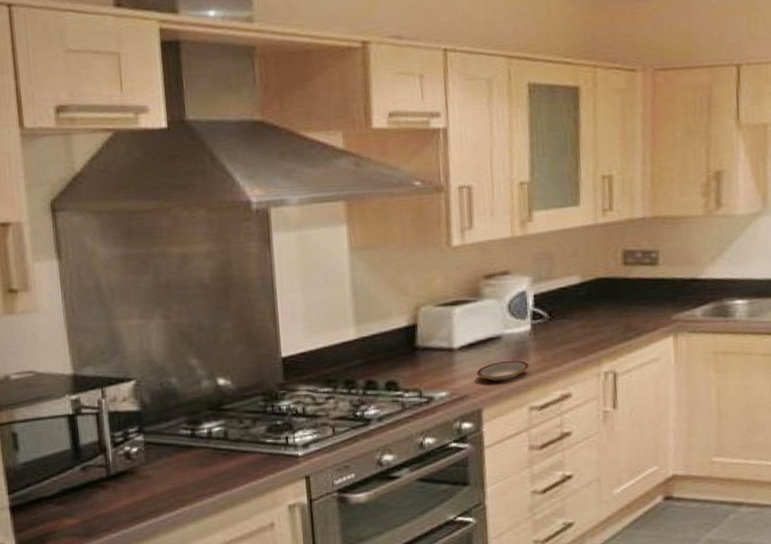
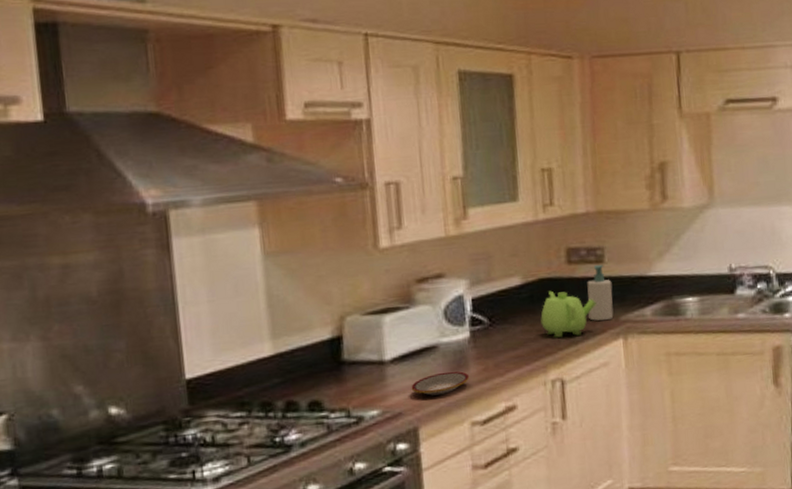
teapot: none [596,289,649,333] -> present [540,290,596,338]
soap bottle: none [641,267,666,320] -> present [587,265,614,321]

